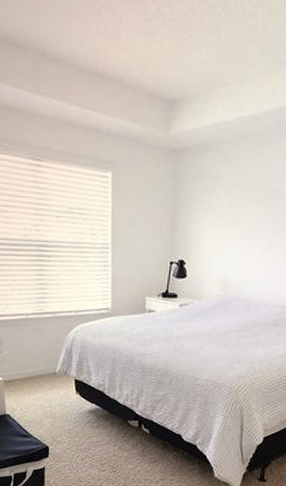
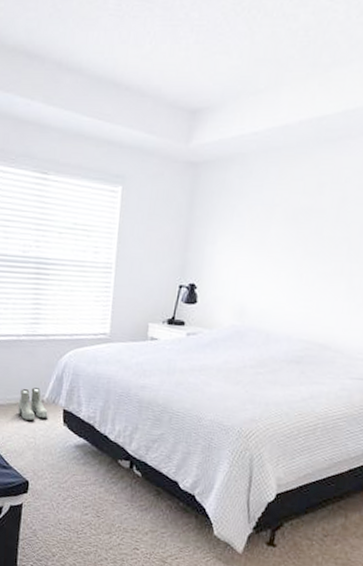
boots: none [32,362,61,392] -> present [17,387,48,421]

